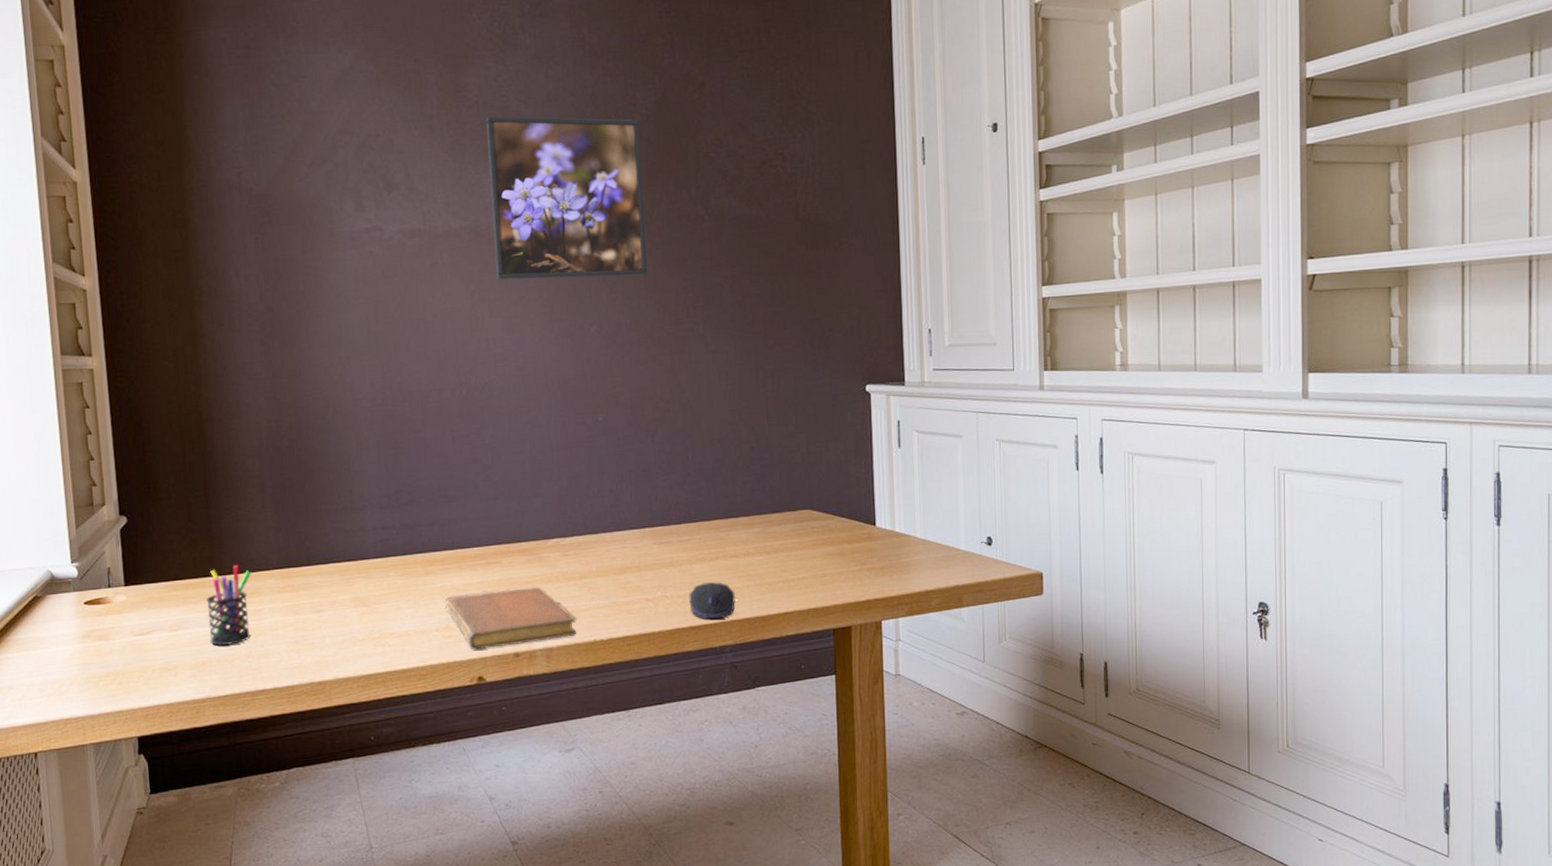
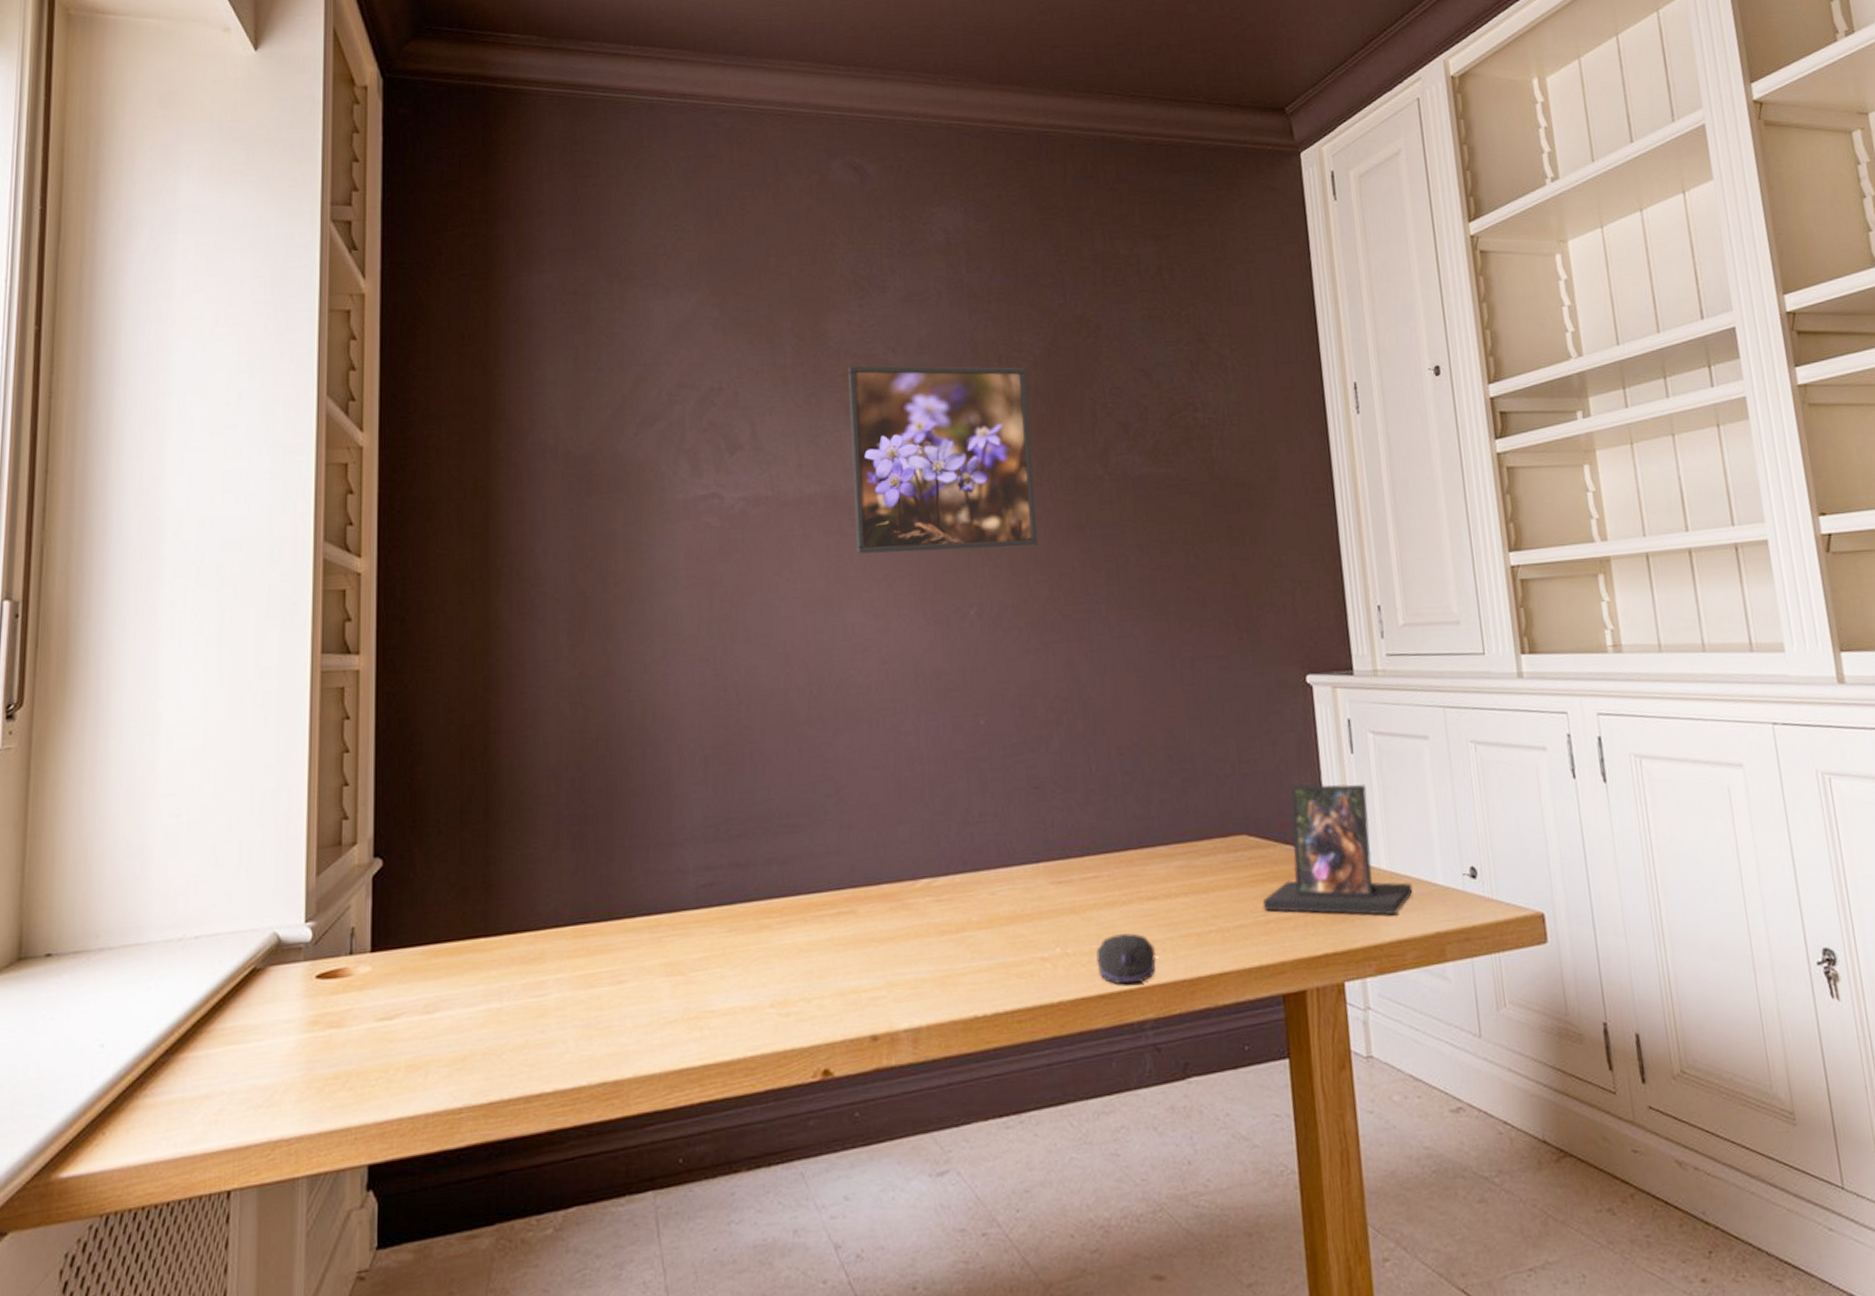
pen holder: present [206,565,251,646] -> none [475,921,536,1033]
notebook: present [445,586,576,650] -> none [783,944,952,1033]
photo frame: none [822,471,941,572] -> present [1263,784,1413,916]

